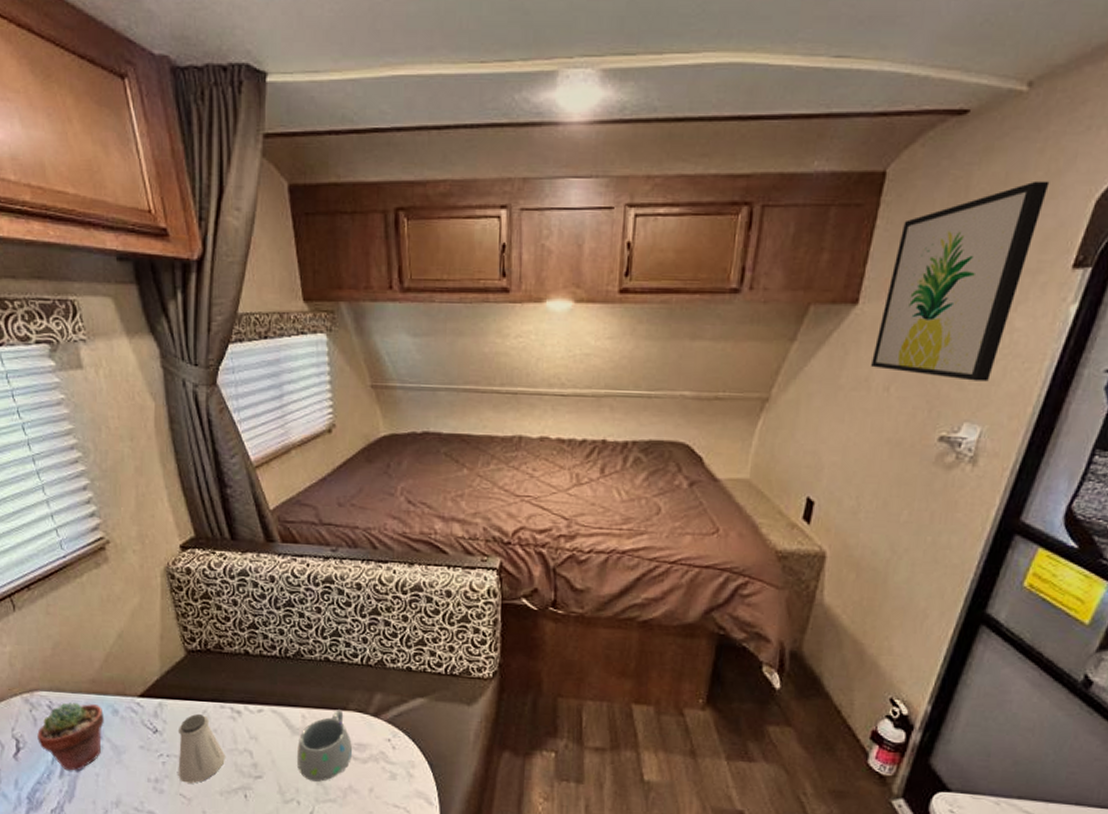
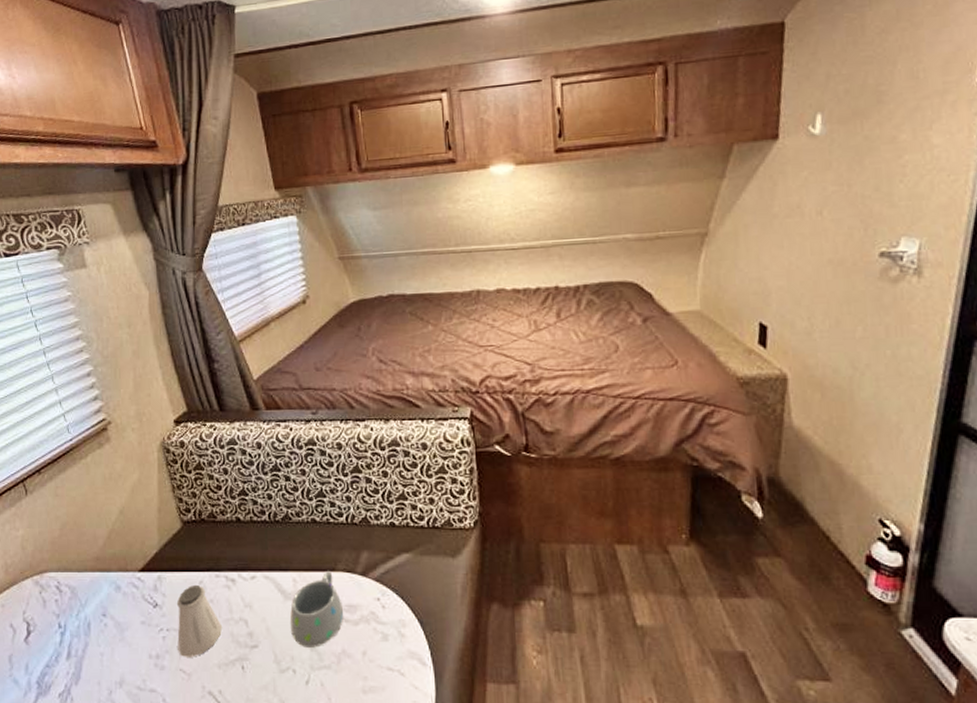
potted succulent: present [37,702,104,771] -> none [46,582,108,652]
wall art: present [871,180,1050,382] -> none [800,12,940,198]

